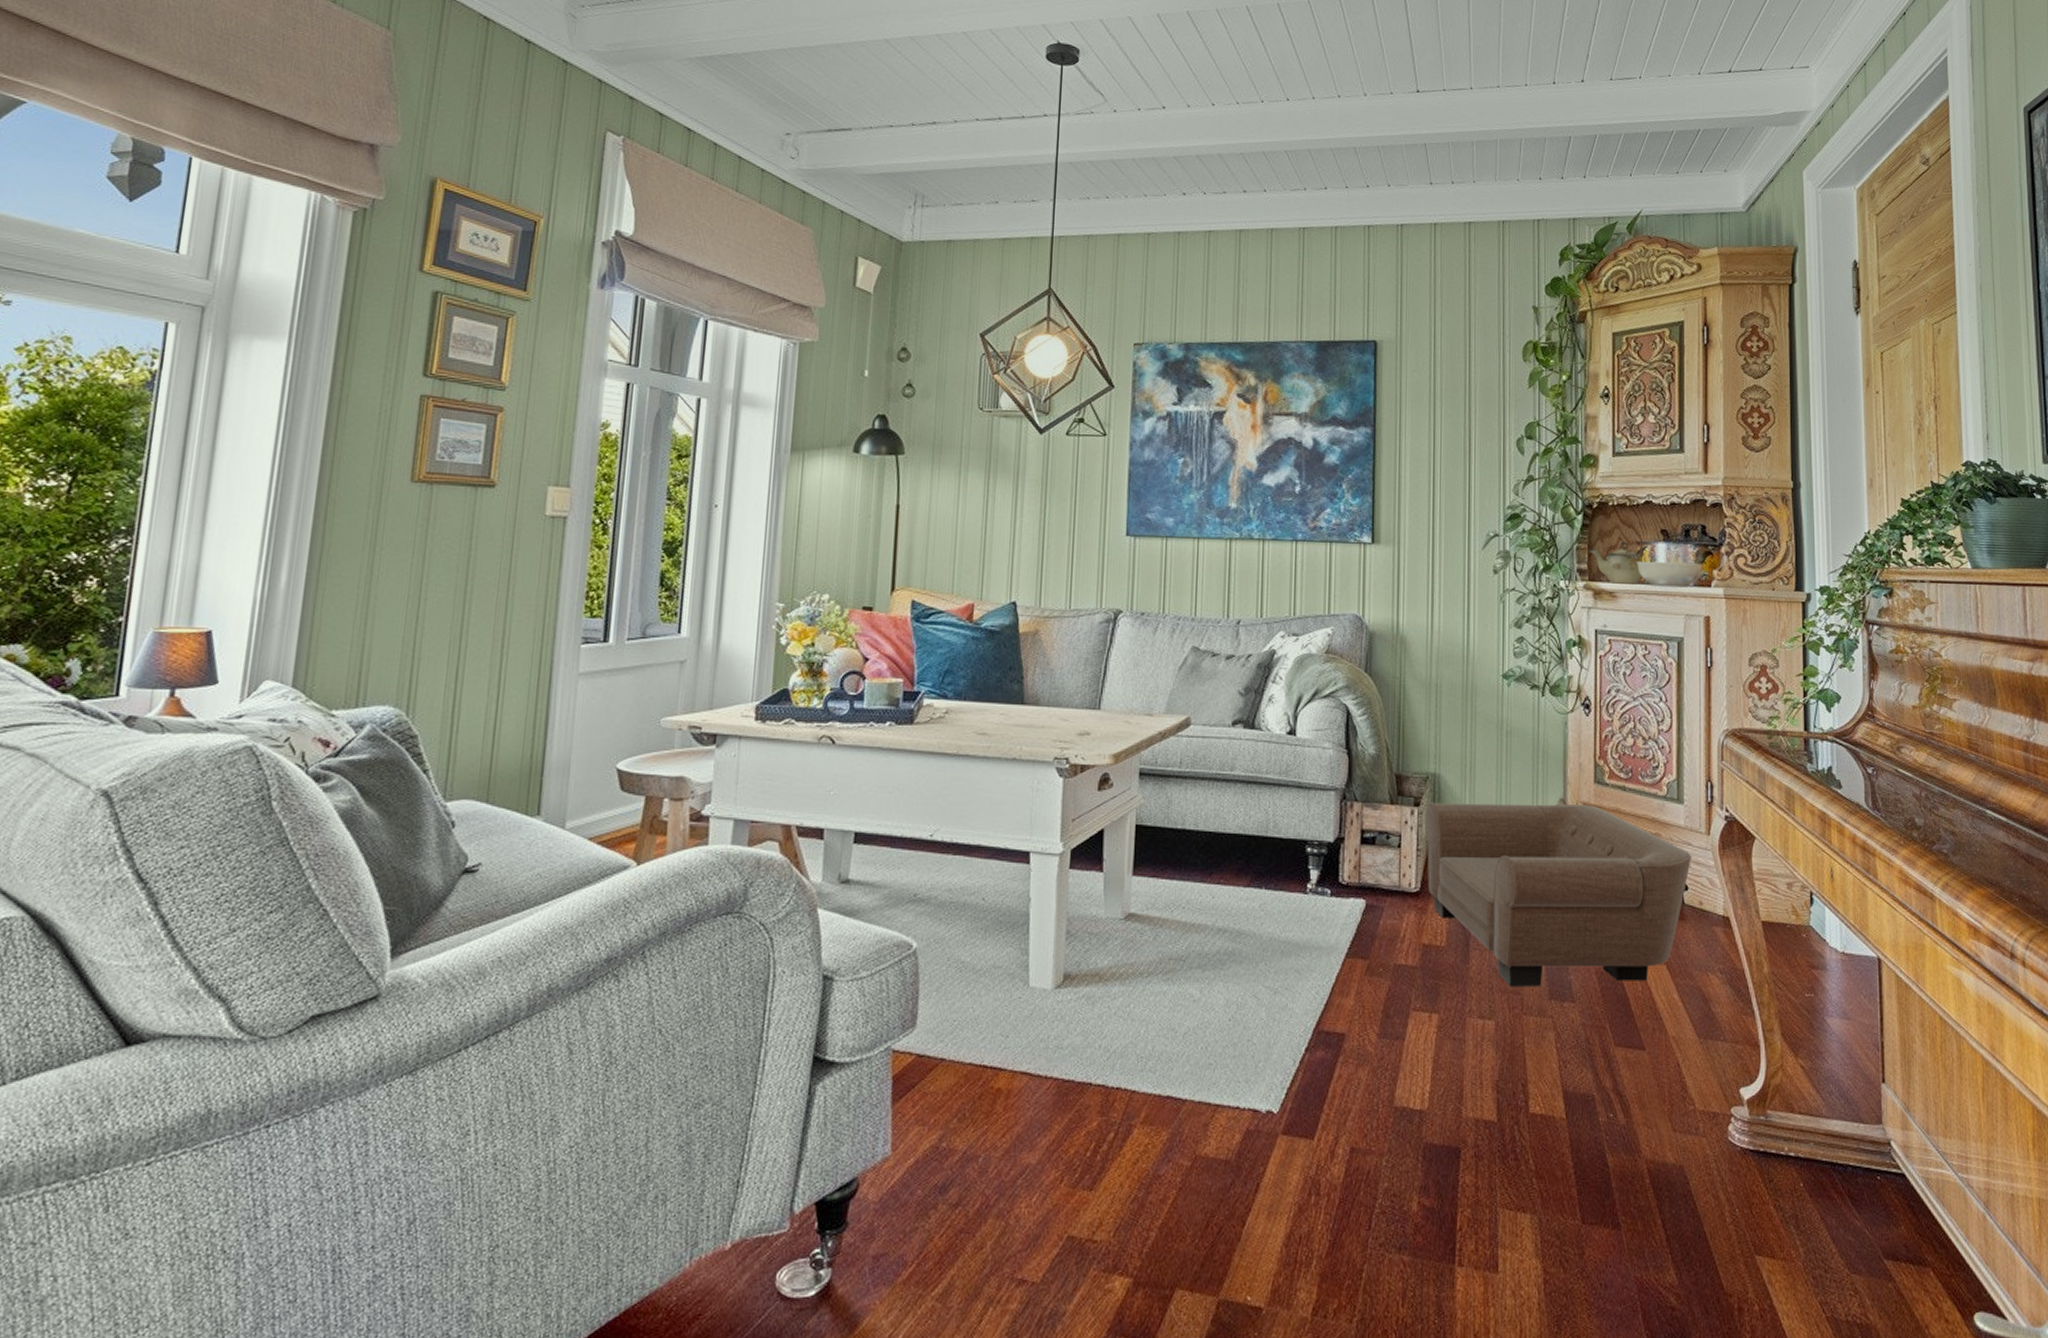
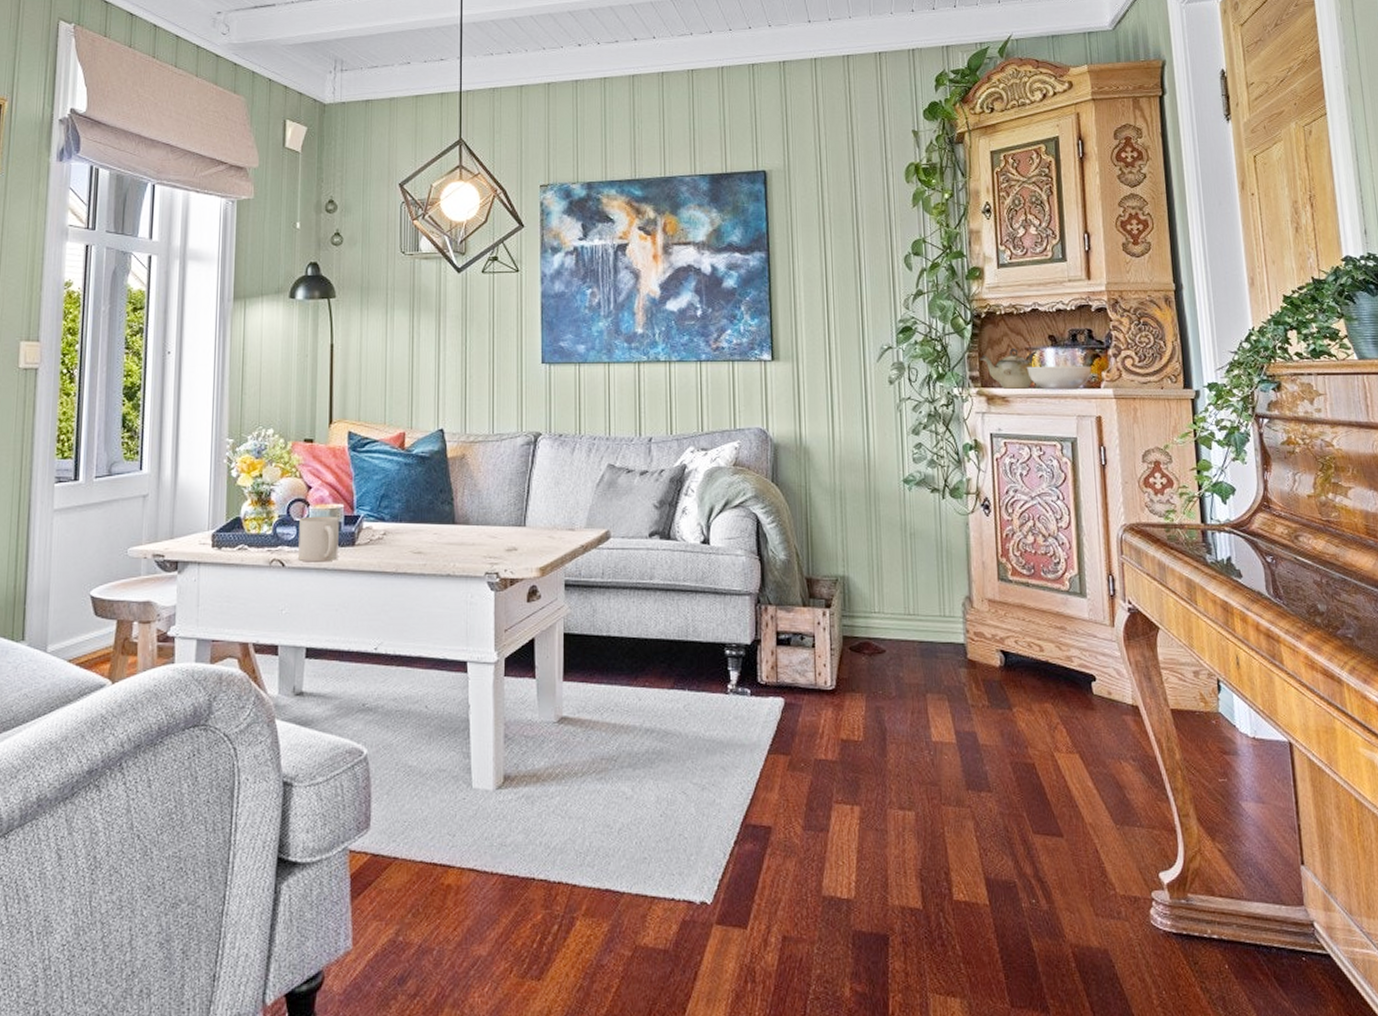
mug: none [850,690,897,741] -> present [298,516,339,562]
dog bed: present [1424,802,1691,986] -> none [836,601,1098,778]

